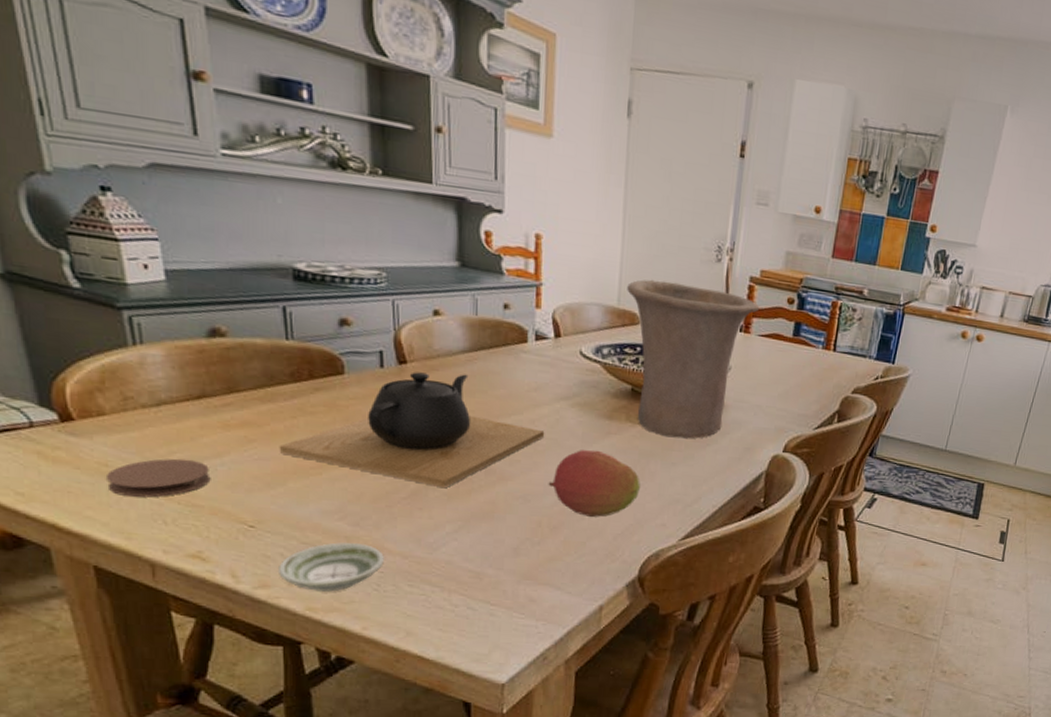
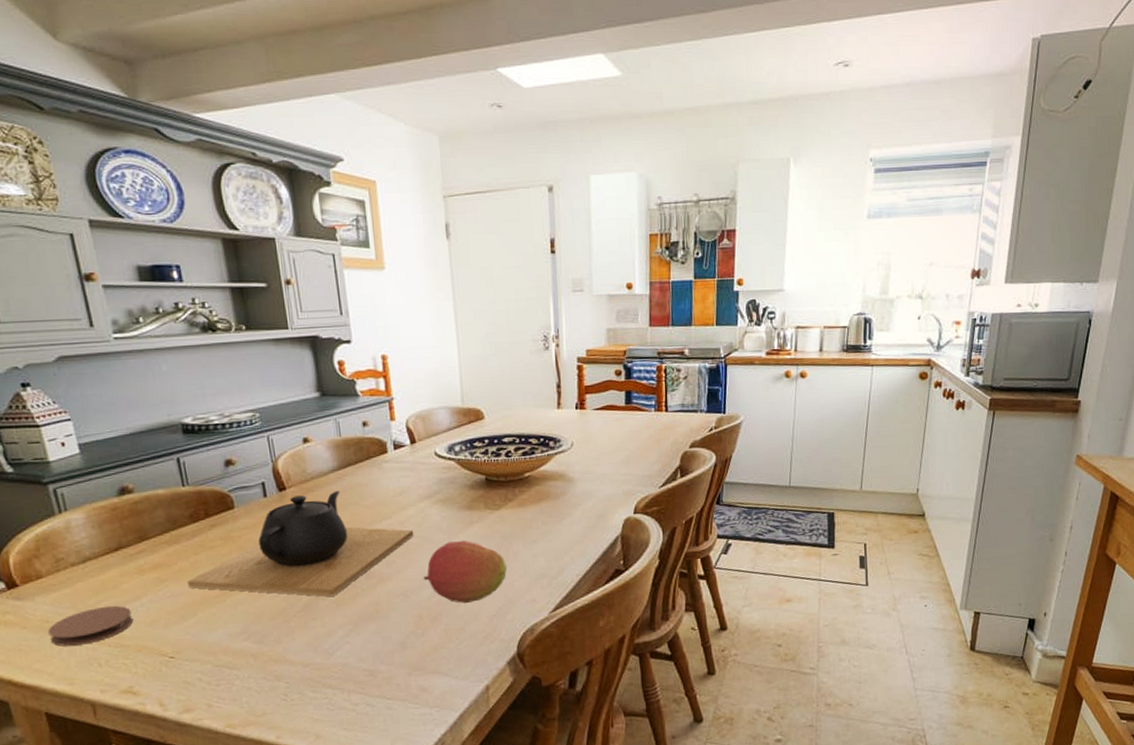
saucer: present [277,542,384,592] -> none [197,659,288,708]
vase: present [627,279,760,439] -> none [468,375,591,518]

